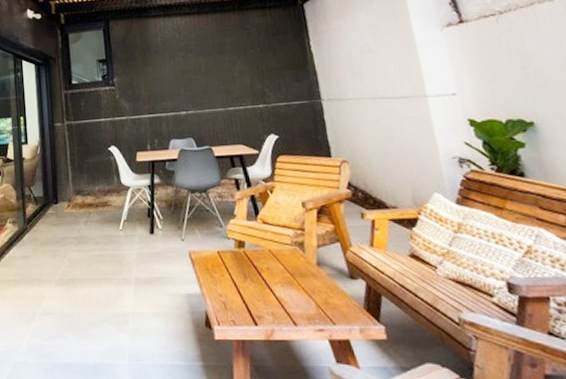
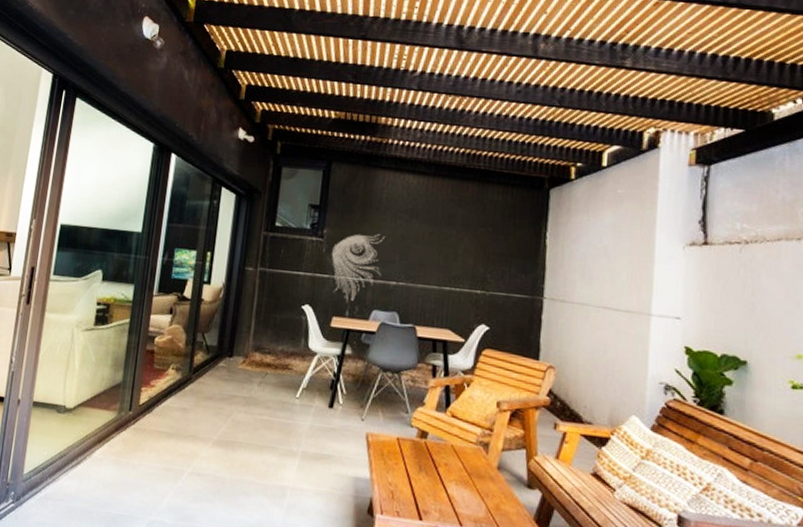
wall sculpture: none [124,73,171,137] -> present [331,234,385,302]

